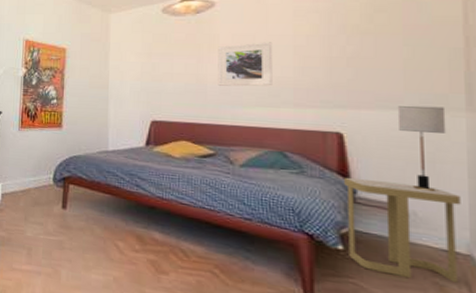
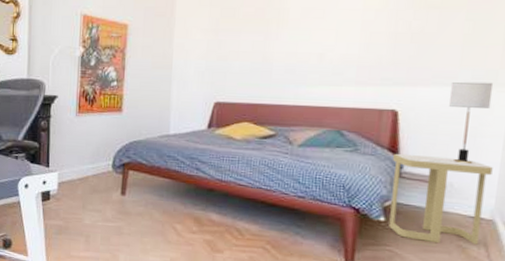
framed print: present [218,42,273,87] -> none [283,17,342,65]

